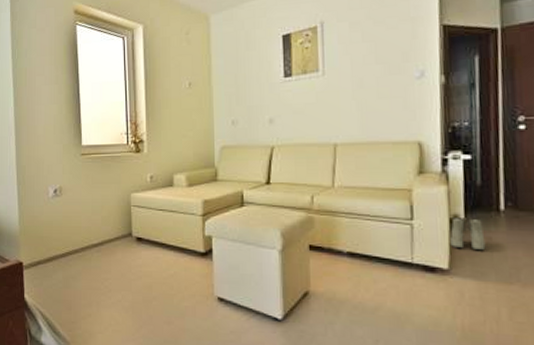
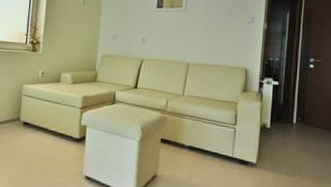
boots: present [450,216,486,251] -> none [259,125,282,152]

